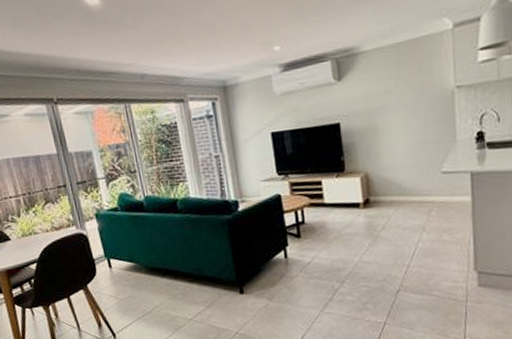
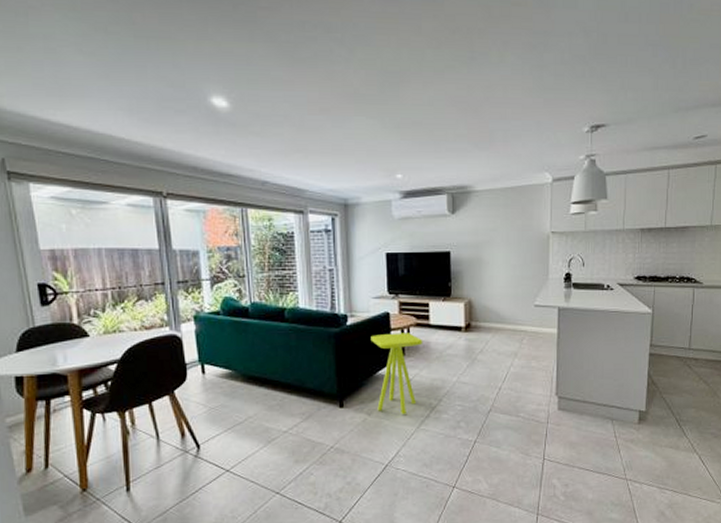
side table: none [264,214,319,298] -> present [371,333,423,415]

